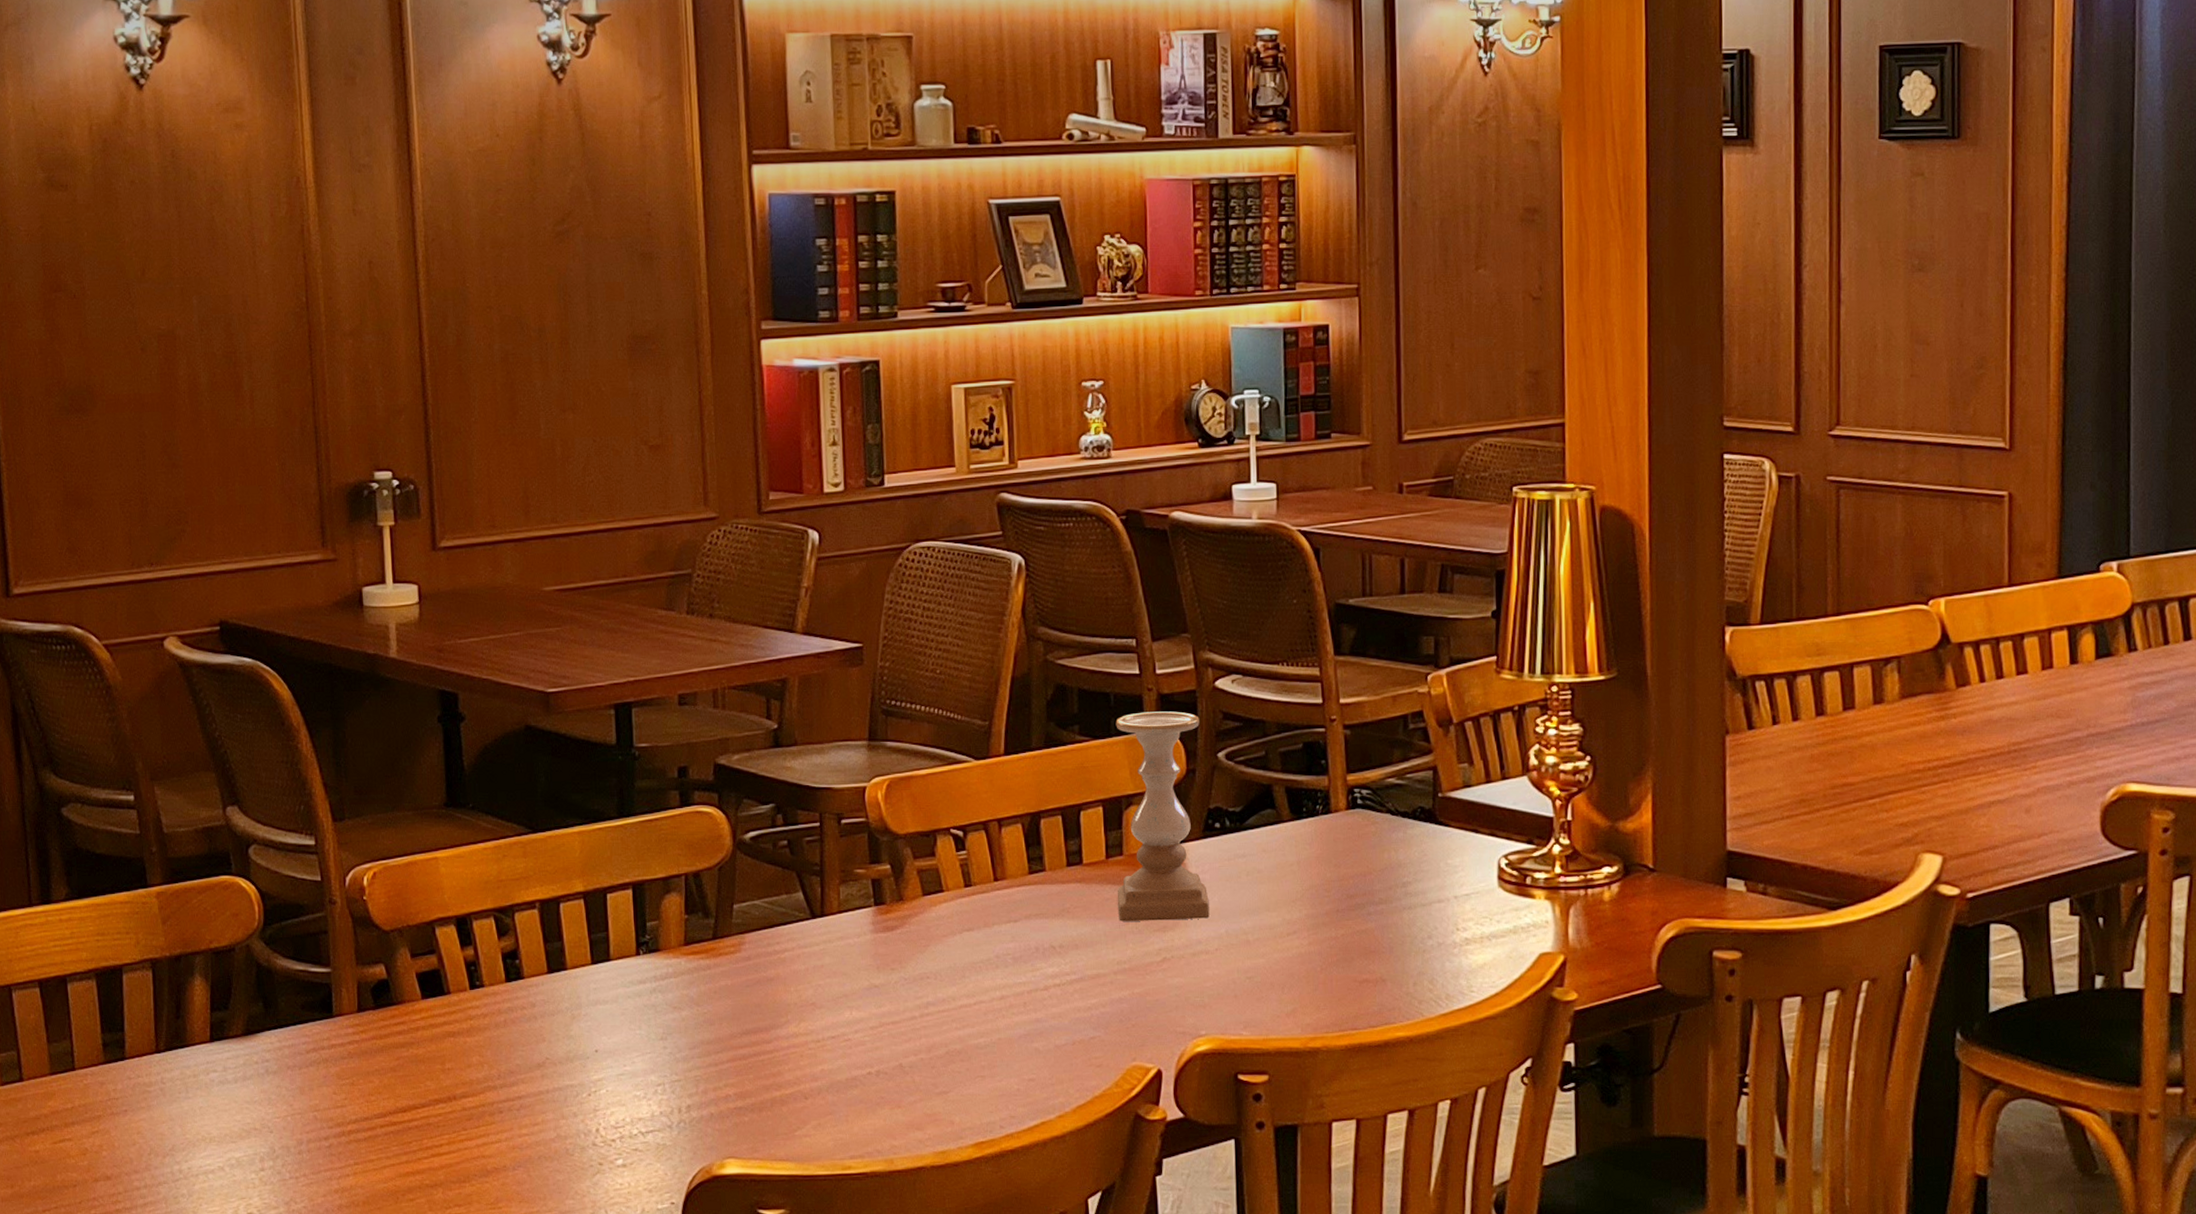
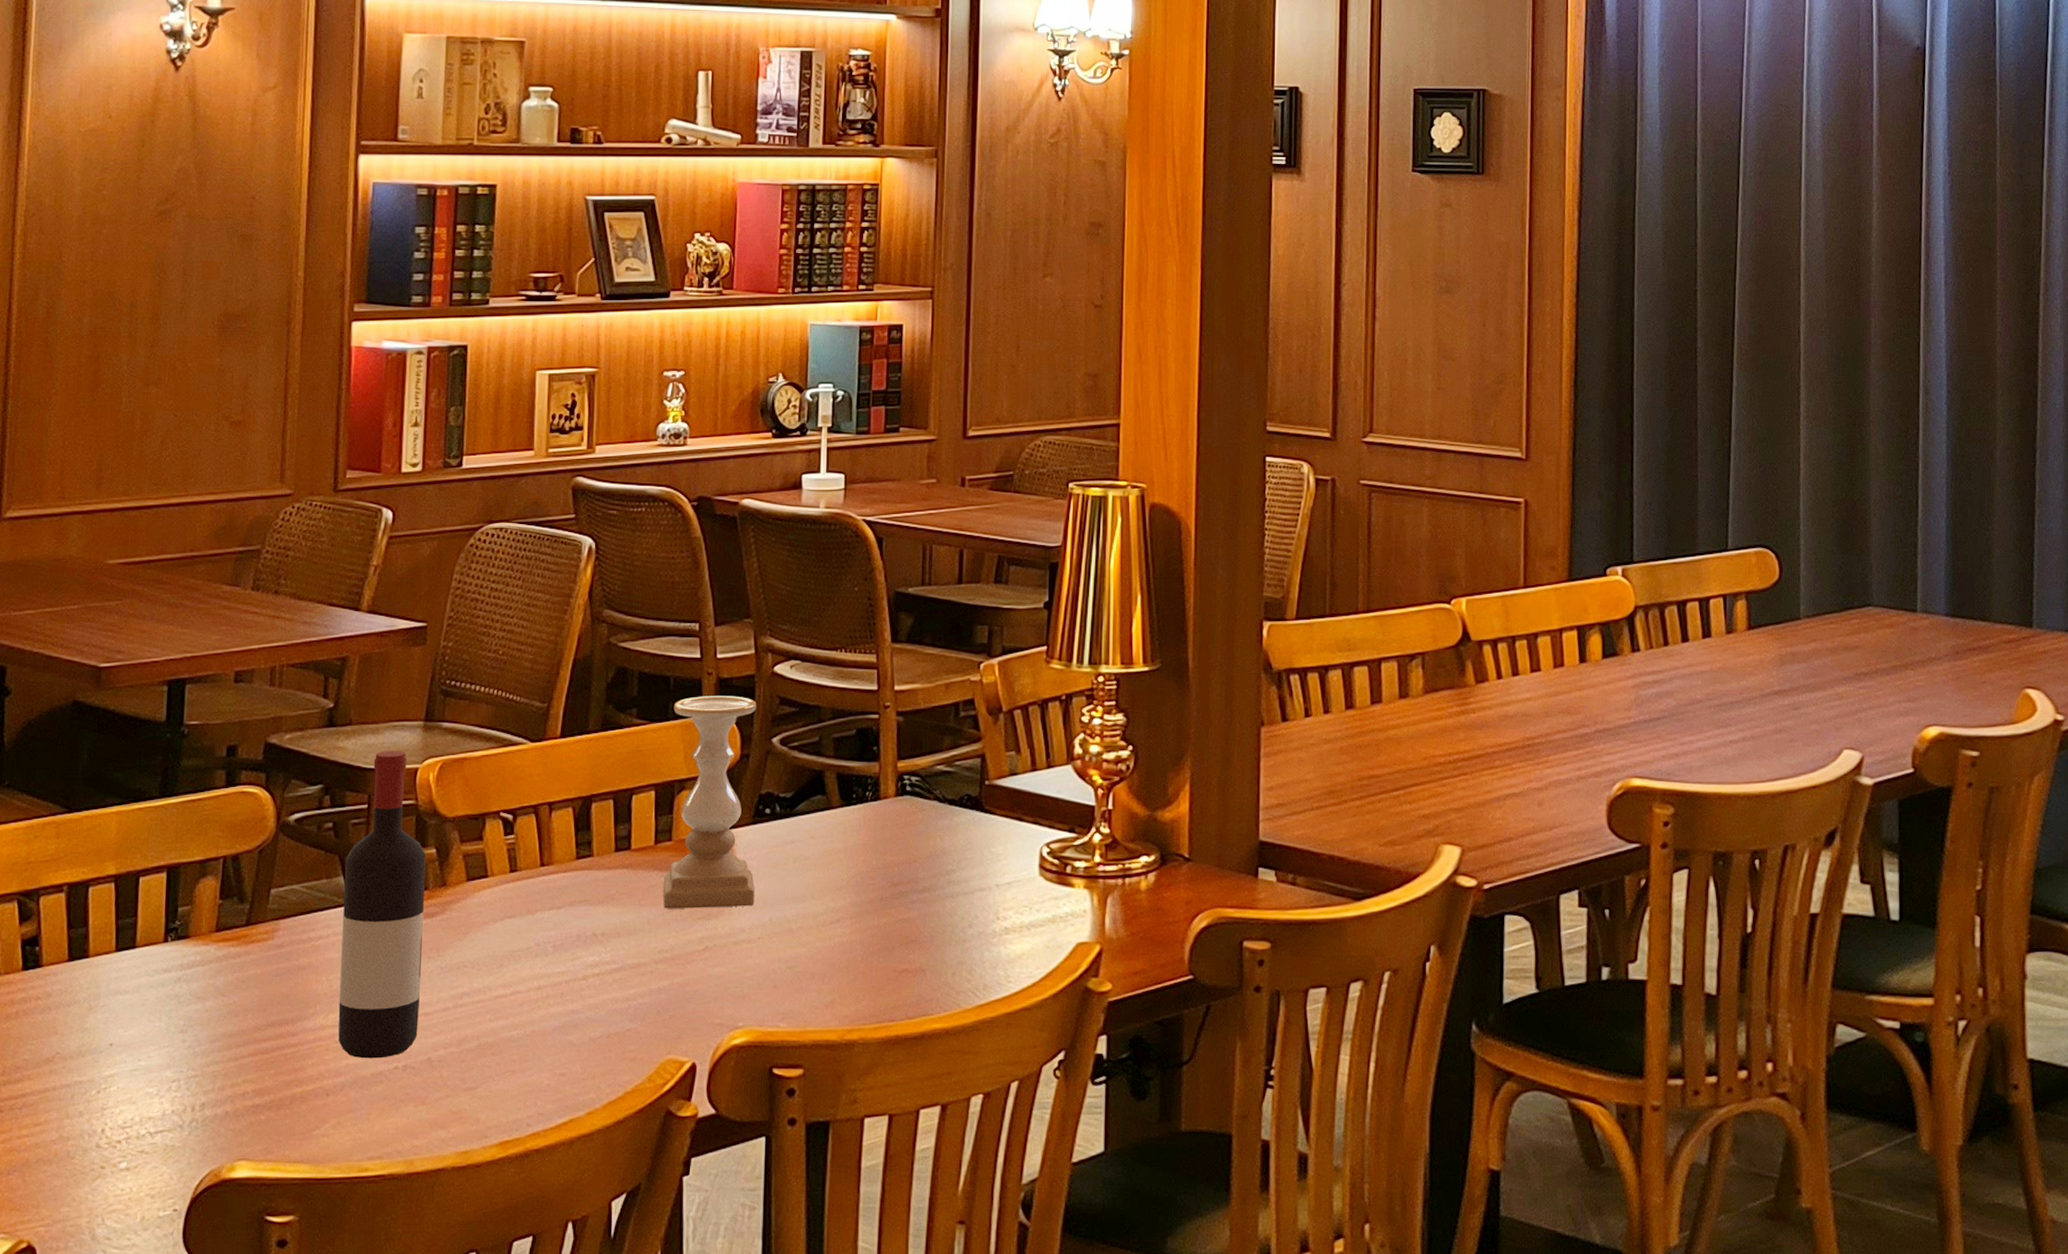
wine bottle: none [803,770,888,1065] -> present [338,751,427,1059]

